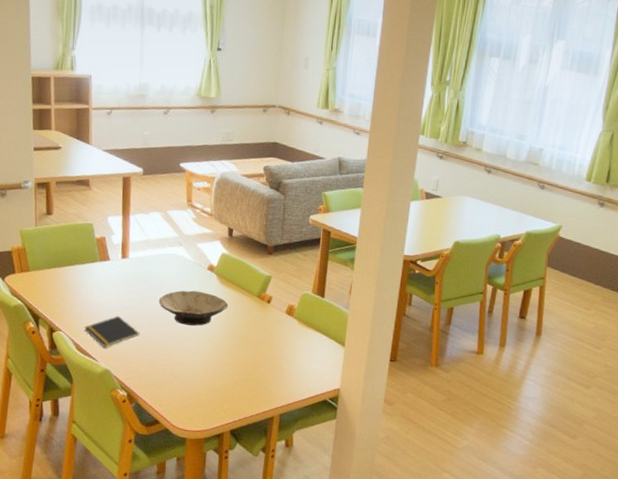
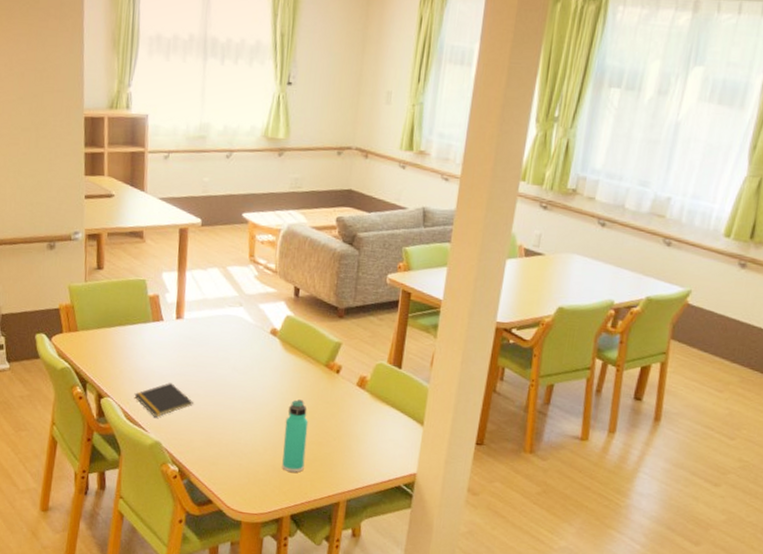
bowl: present [158,290,229,326] -> none [215,356,293,397]
thermos bottle: none [221,327,244,392] -> present [282,399,309,473]

